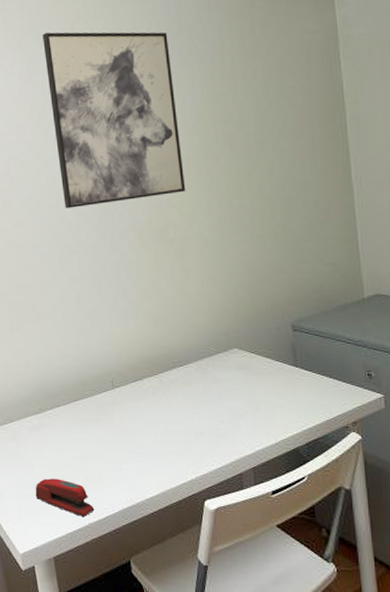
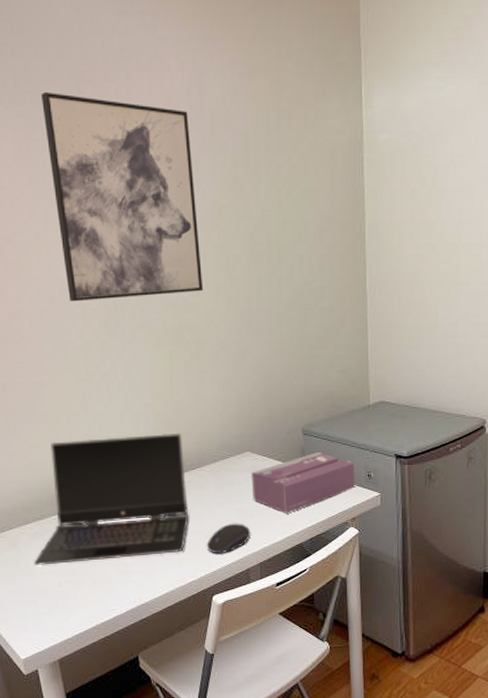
laptop computer: none [32,329,178,459] -> present [34,432,189,565]
stapler: present [35,478,95,516] -> none [37,584,102,619]
computer mouse: none [196,423,242,455] -> present [206,523,251,553]
tissue box: none [240,348,354,415] -> present [251,451,355,514]

